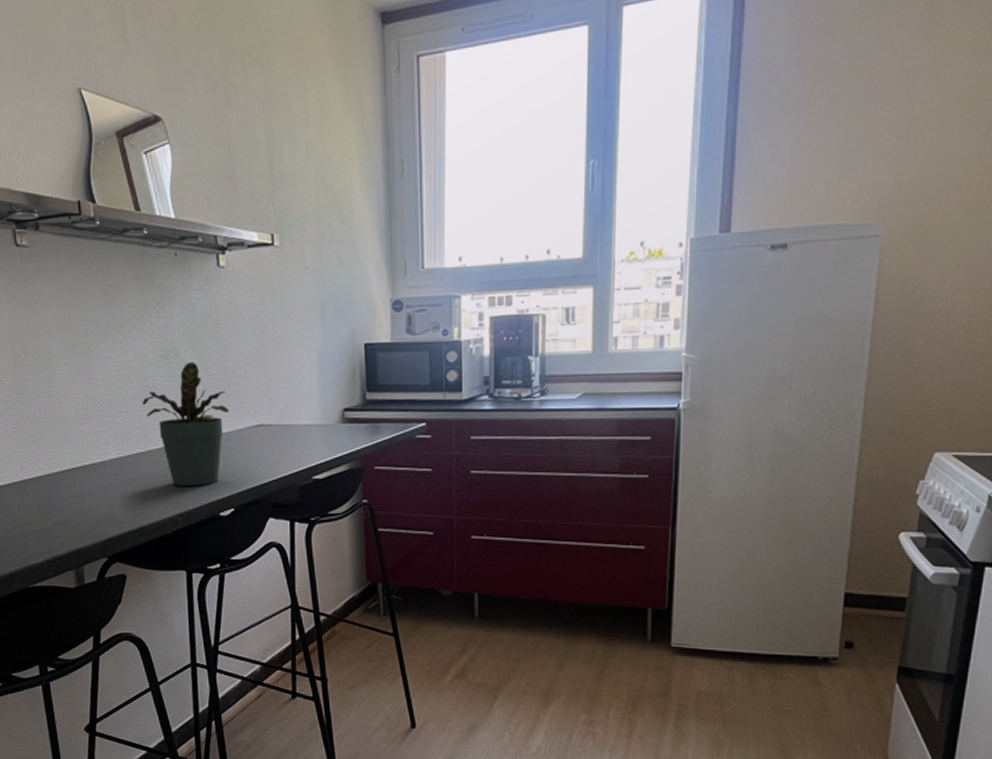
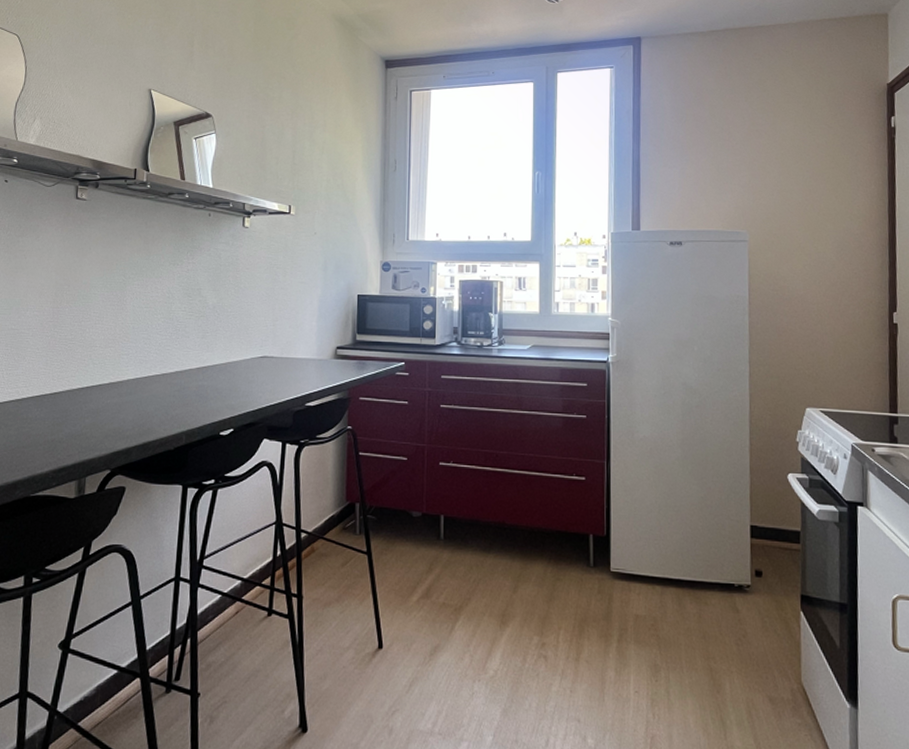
potted plant: present [142,361,229,486] -> none [163,300,239,407]

